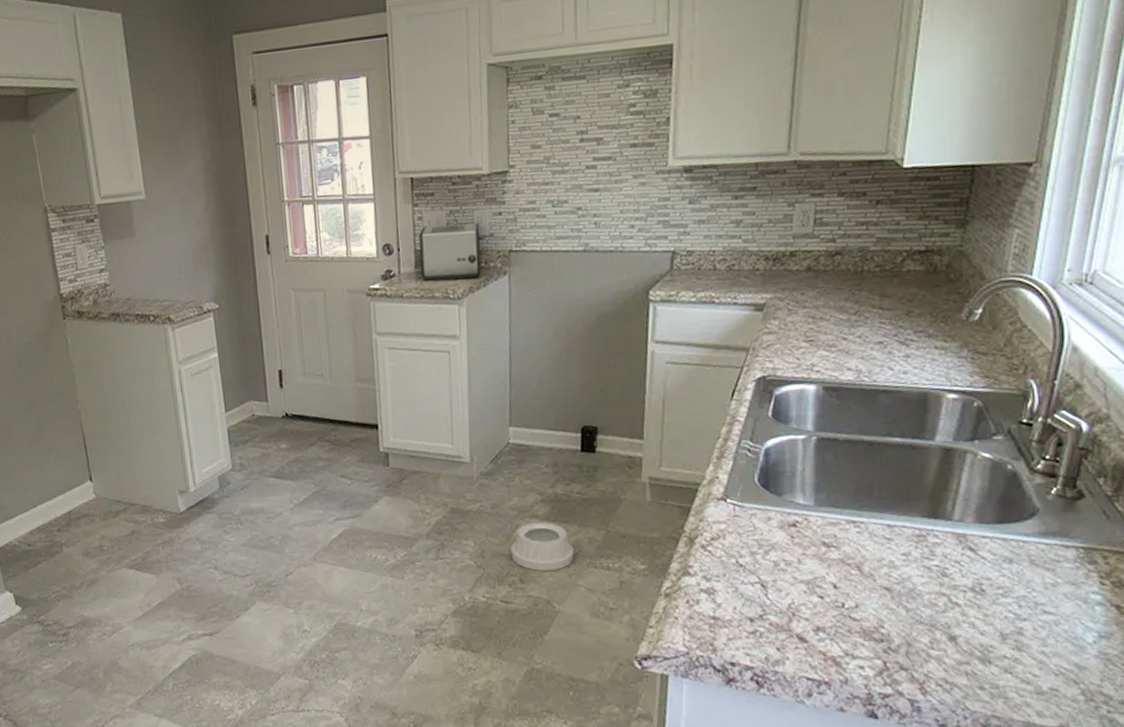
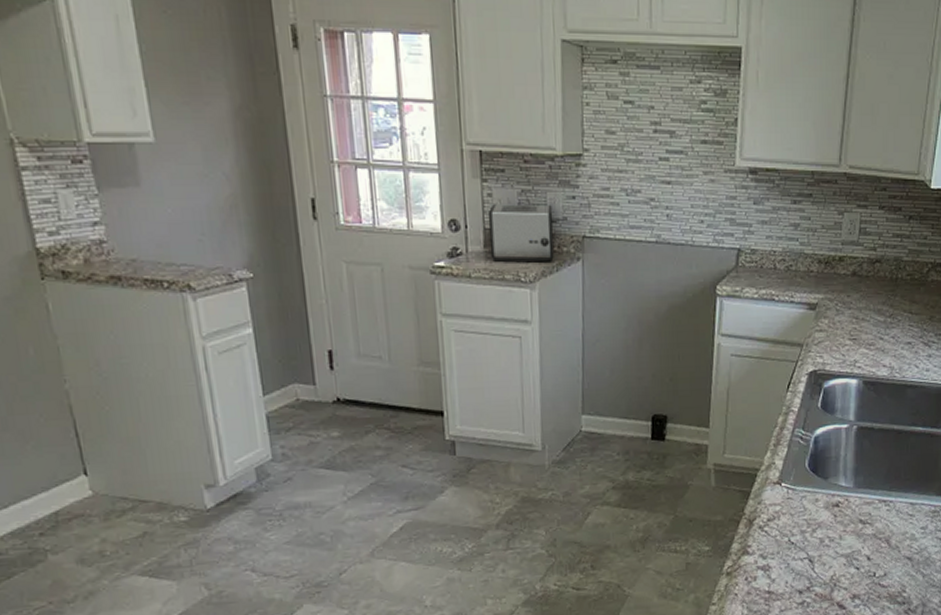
pet bowl: present [510,521,575,571] -> none [581,508,644,557]

